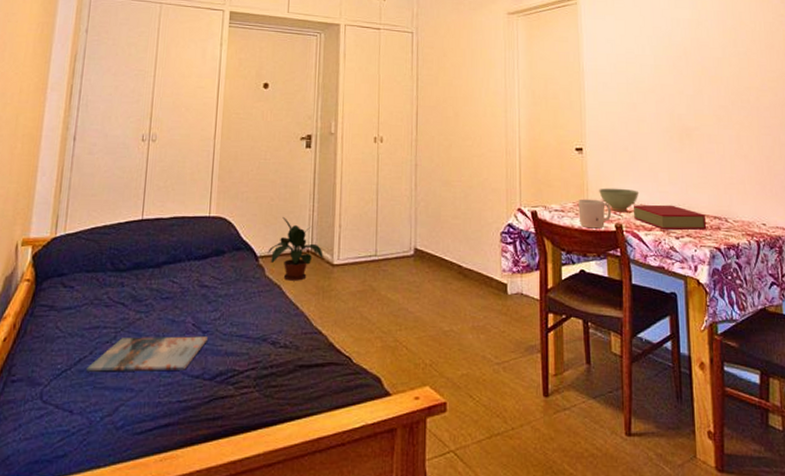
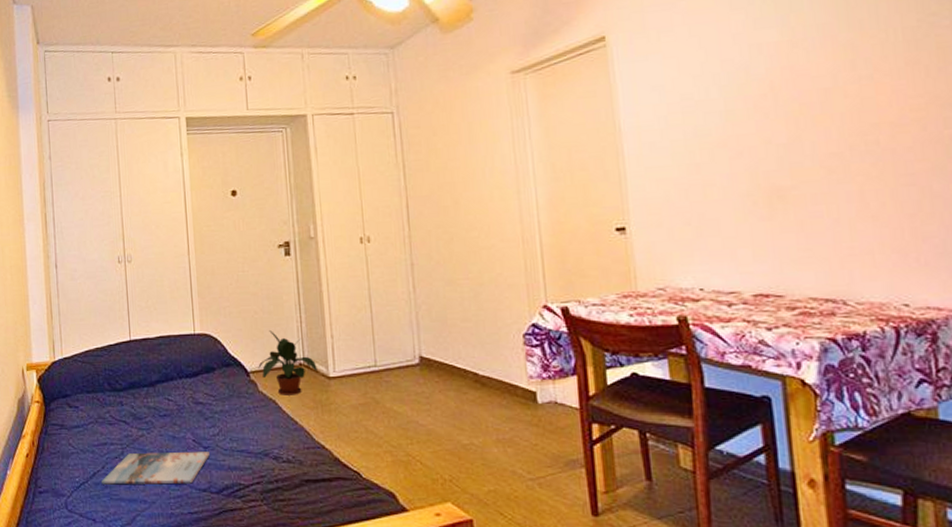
mug: present [578,199,612,229] -> none [623,288,672,324]
bowl: present [599,188,640,211] -> none [652,272,710,301]
book: present [633,204,707,230] -> none [701,288,814,321]

